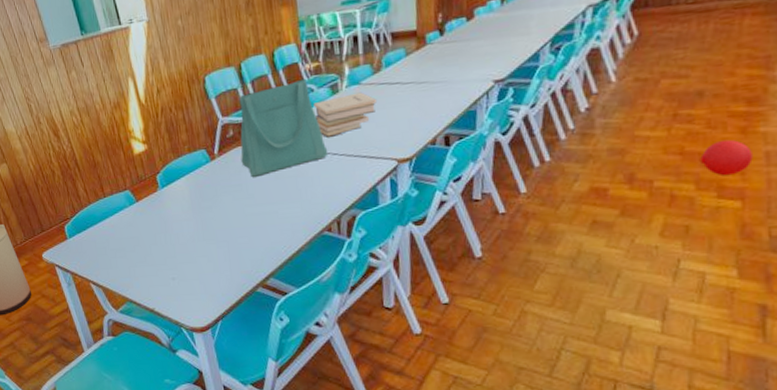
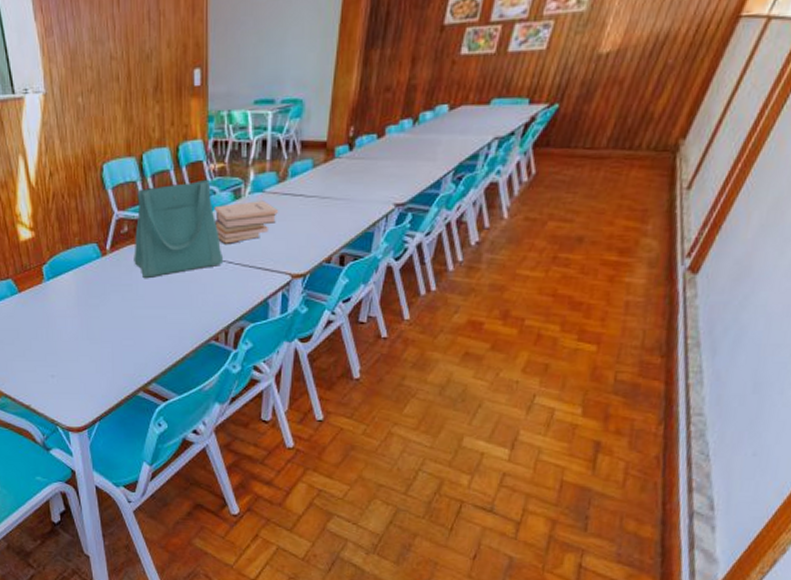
ball: present [700,139,753,176] -> none [569,286,615,321]

